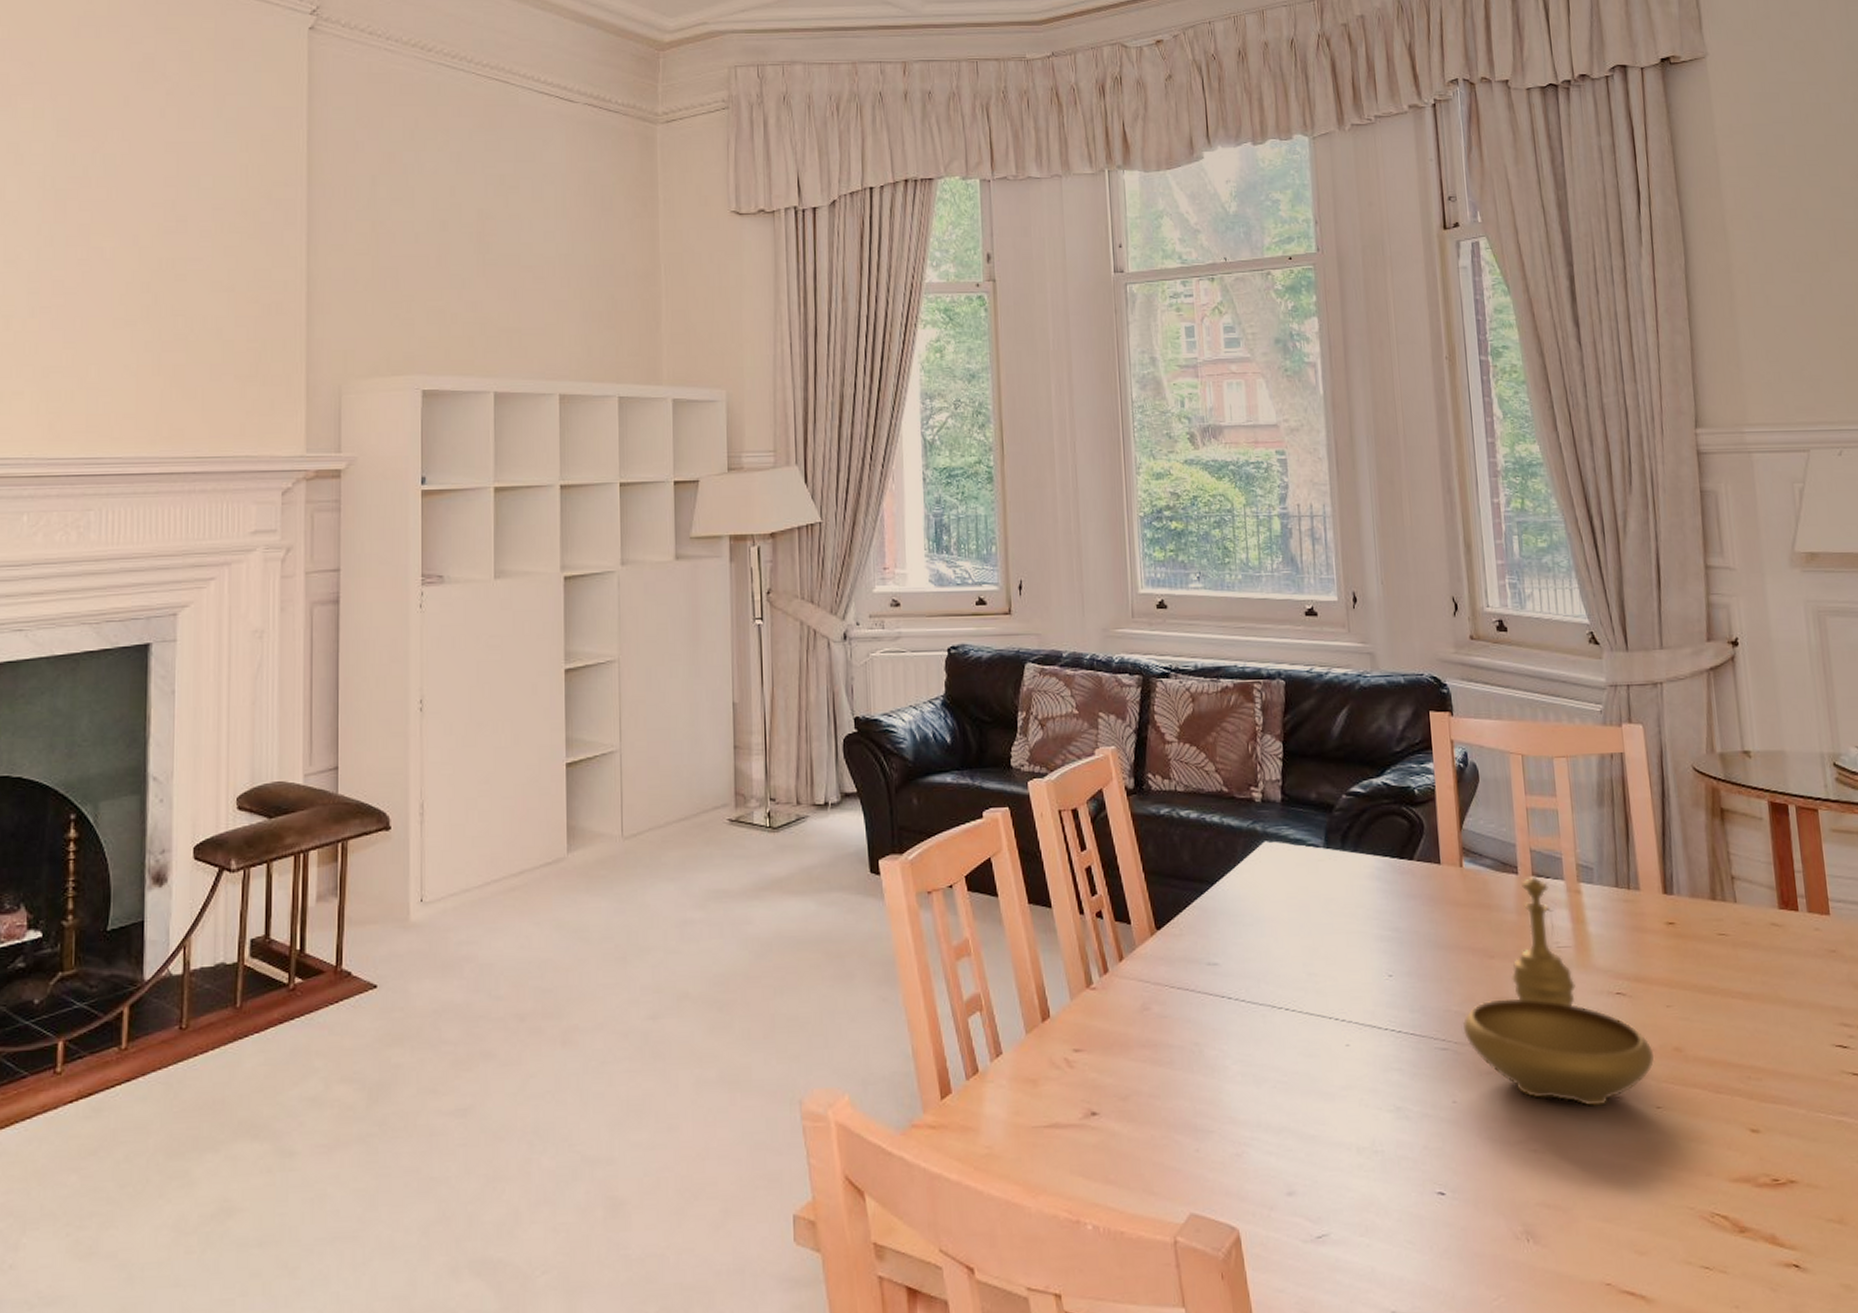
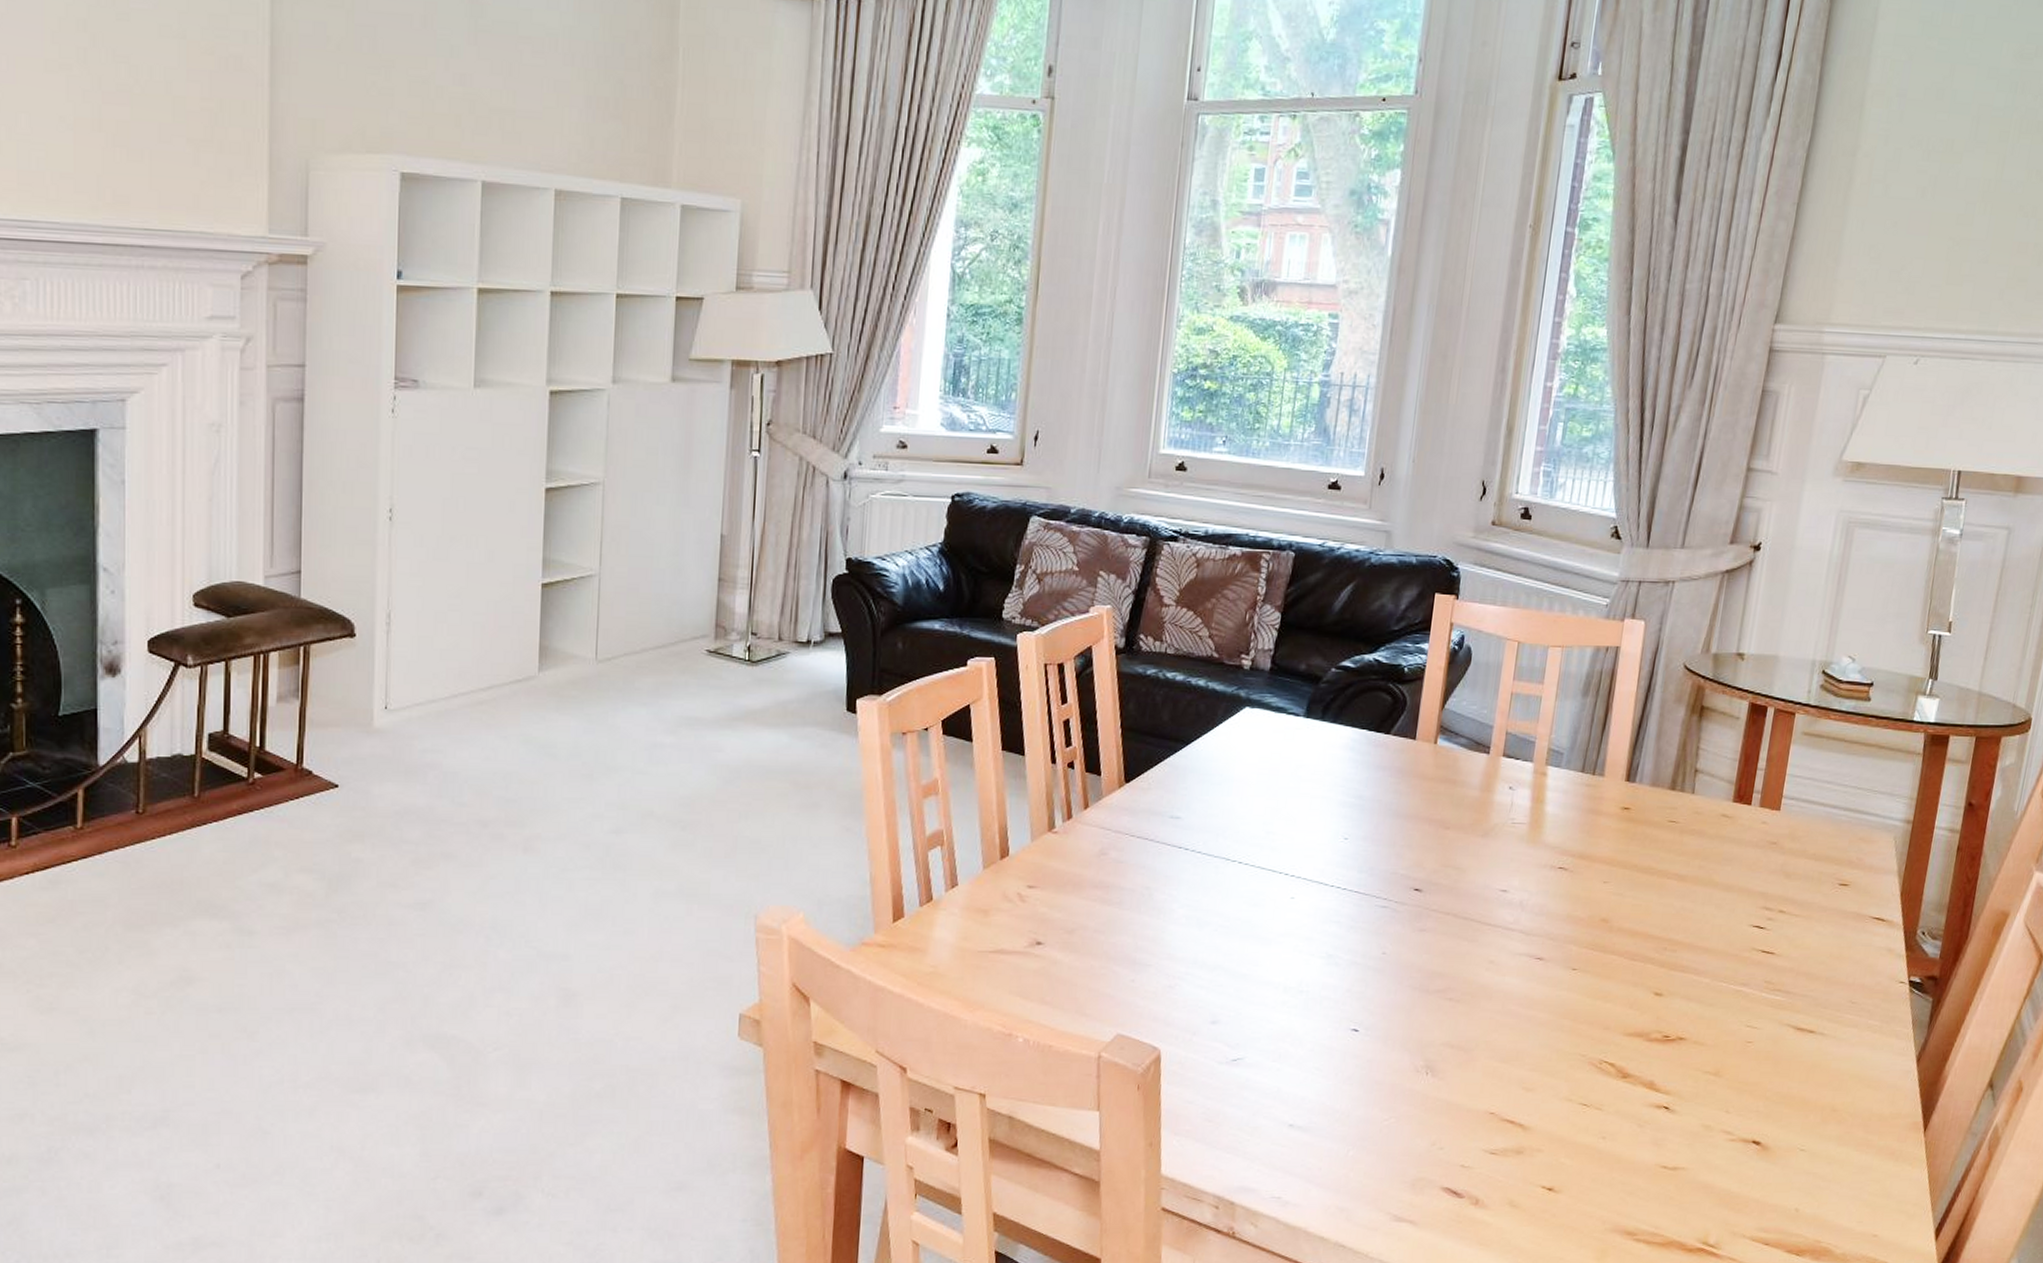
decorative bowl: present [1462,876,1655,1107] -> none [1405,757,1582,965]

